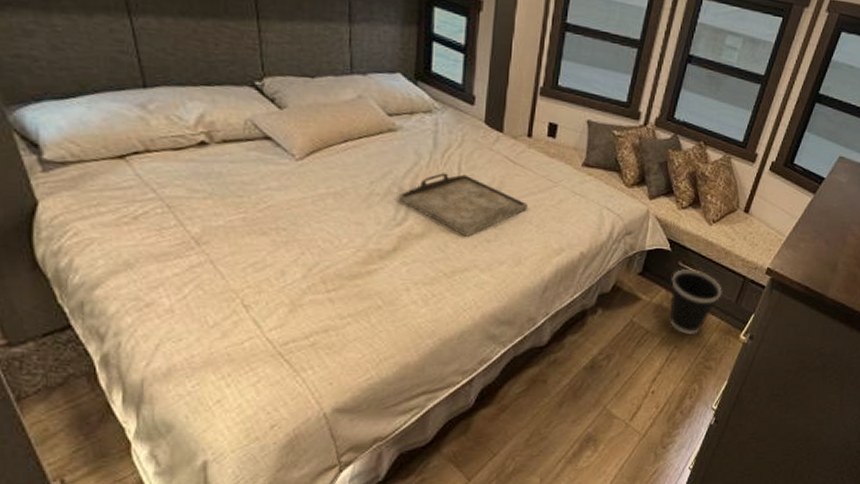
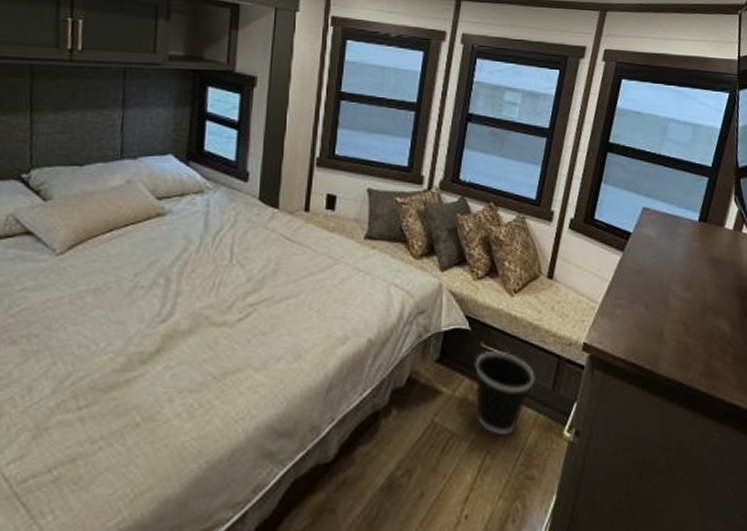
serving tray: present [398,173,528,237] -> none [164,258,307,330]

